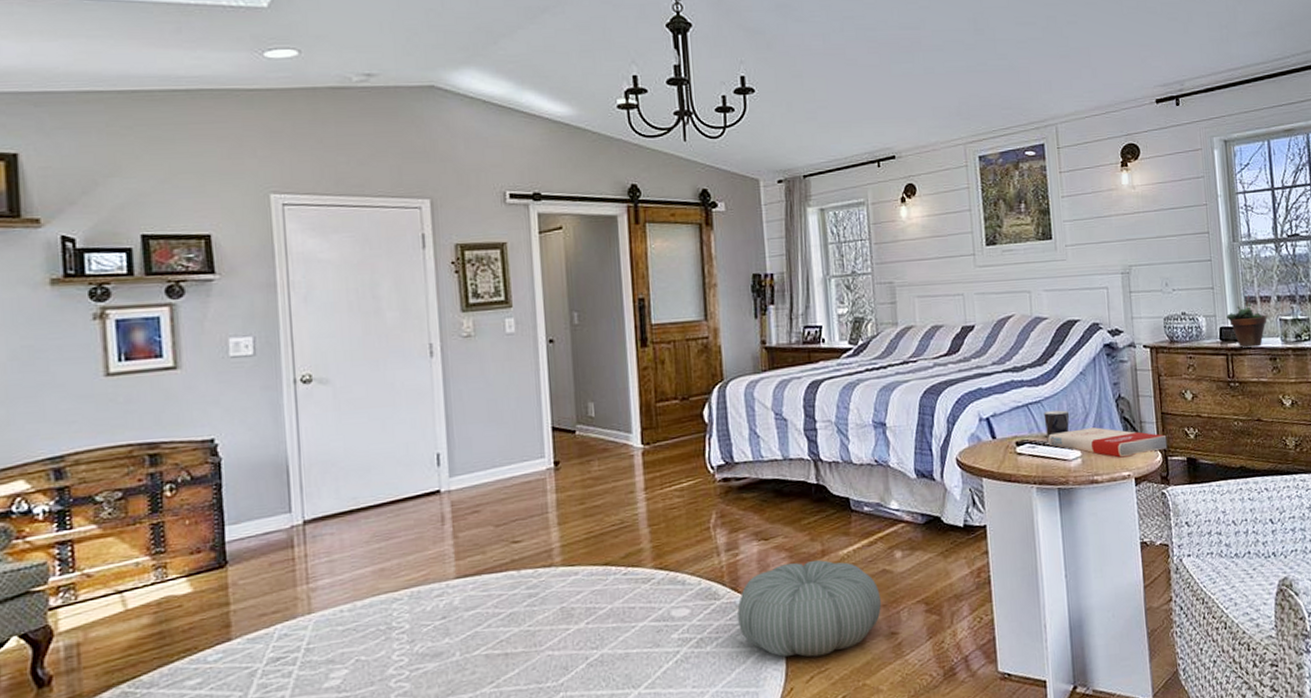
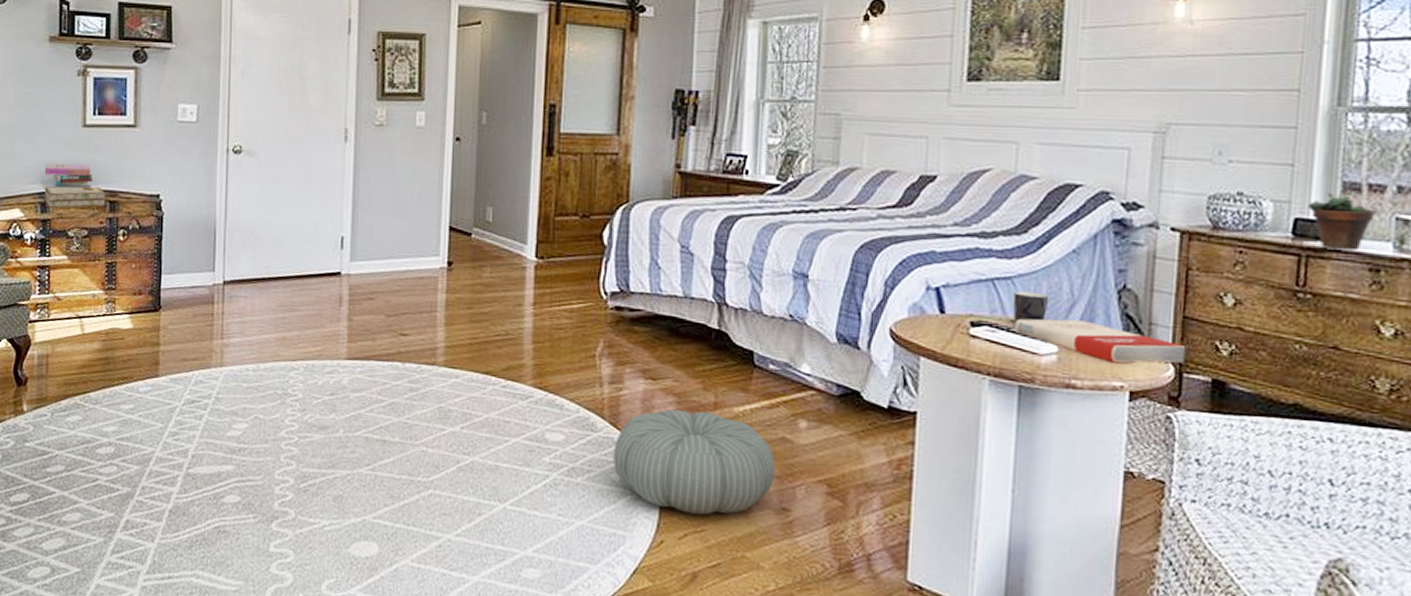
books: none [48,417,124,453] -> present [38,163,92,189]
decorative box: none [57,441,144,473] -> present [44,186,106,208]

